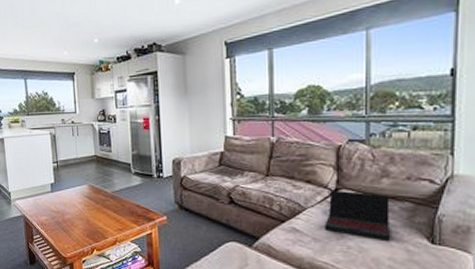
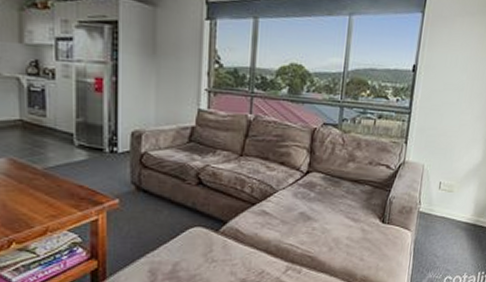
laptop: present [324,190,391,241] -> none [293,172,353,221]

